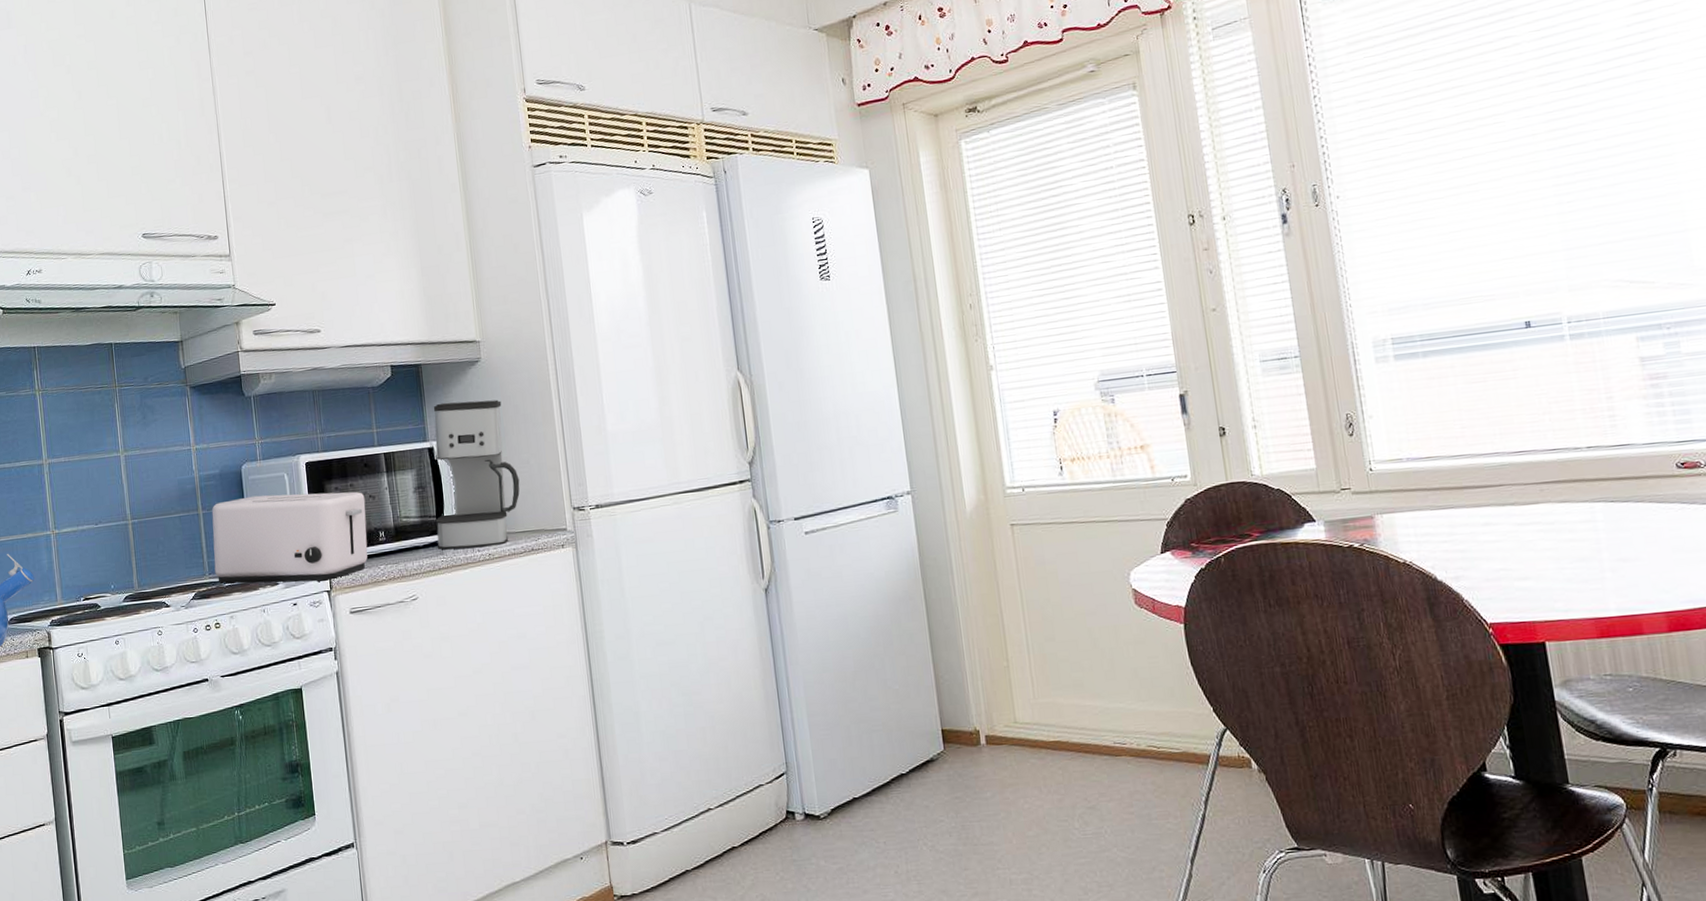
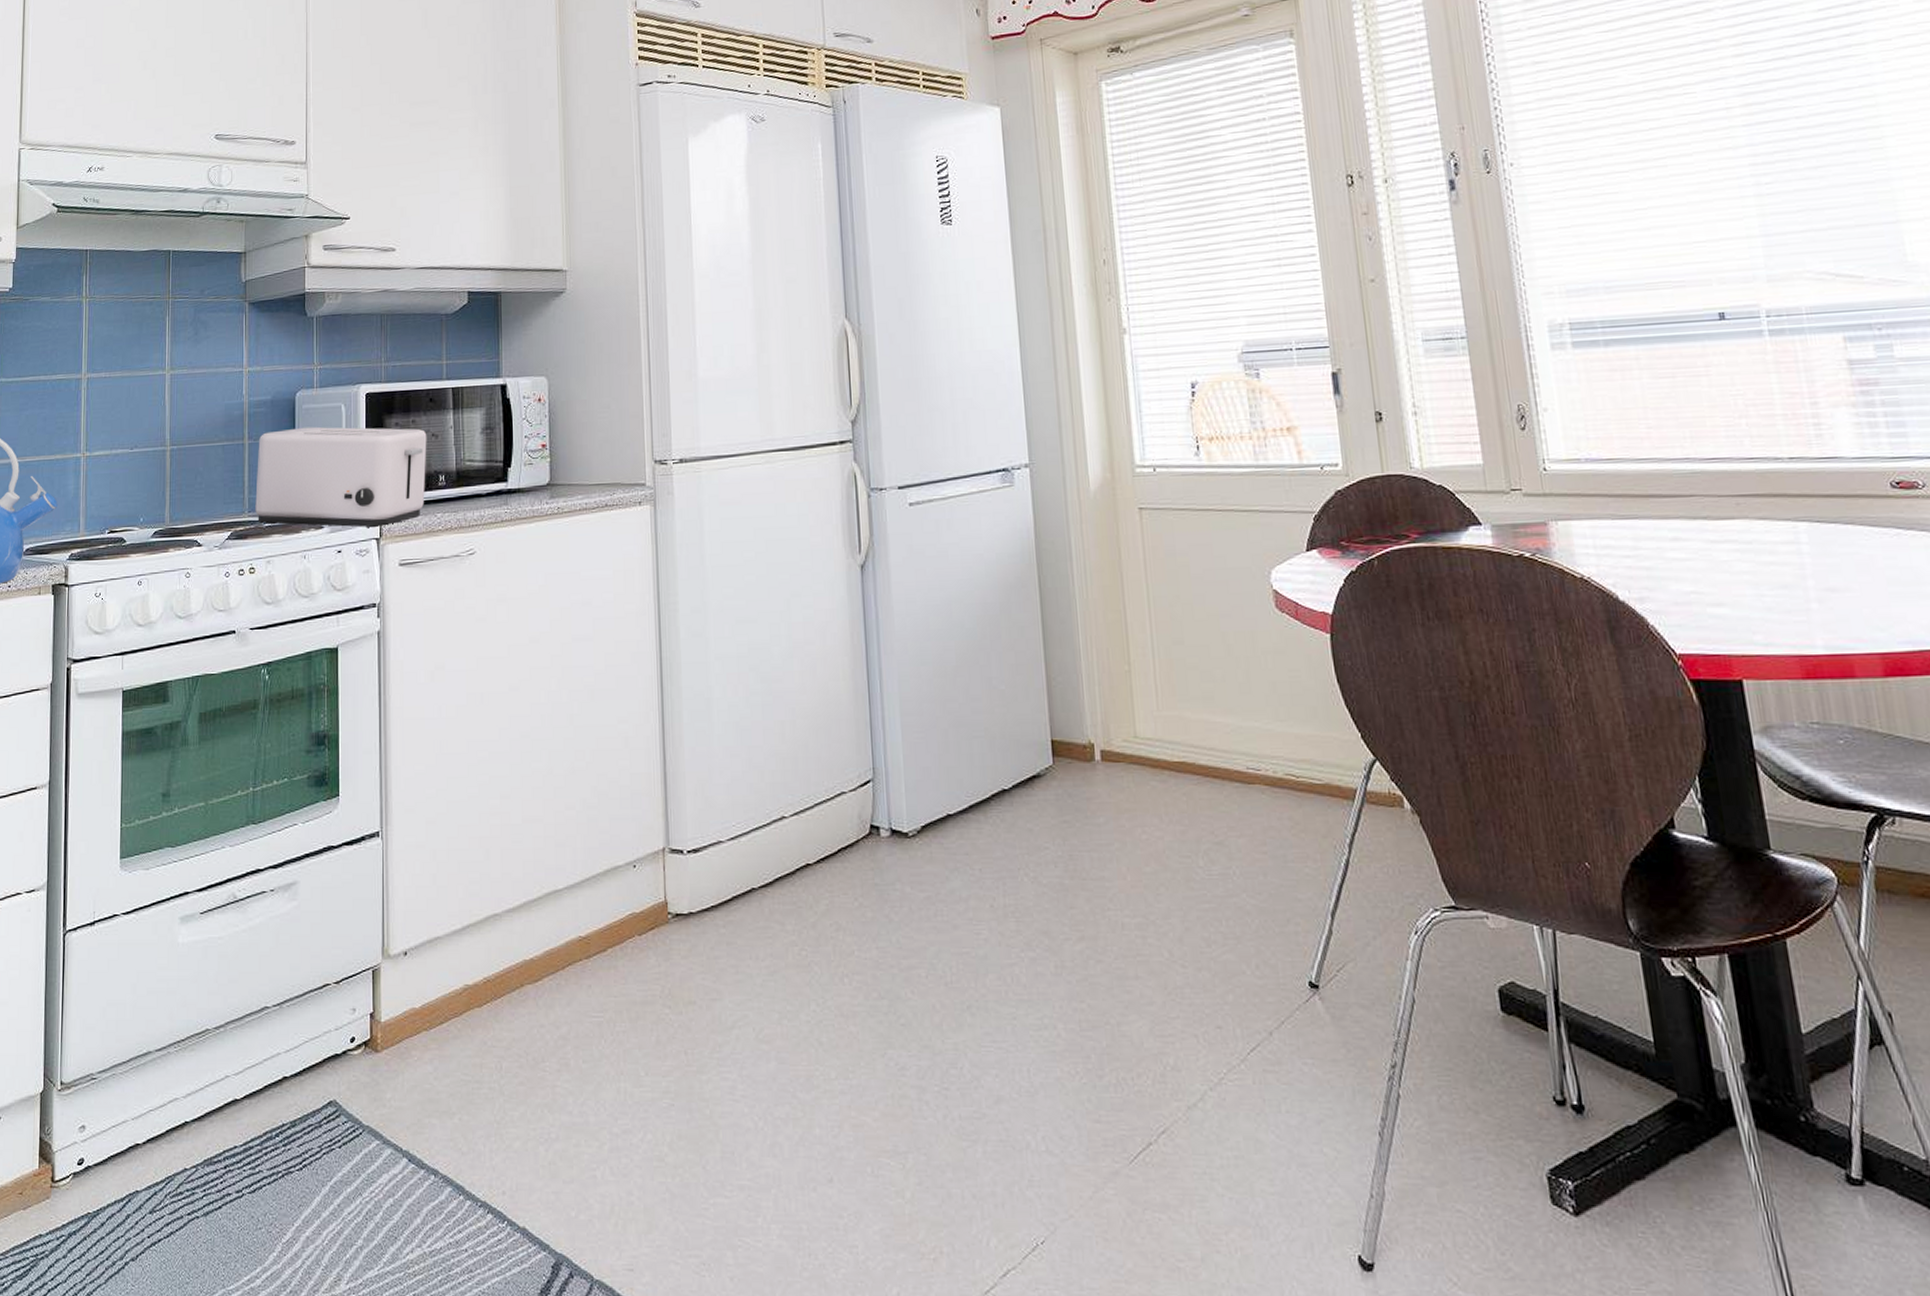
coffee maker: present [433,399,520,550] -> none [501,335,598,500]

